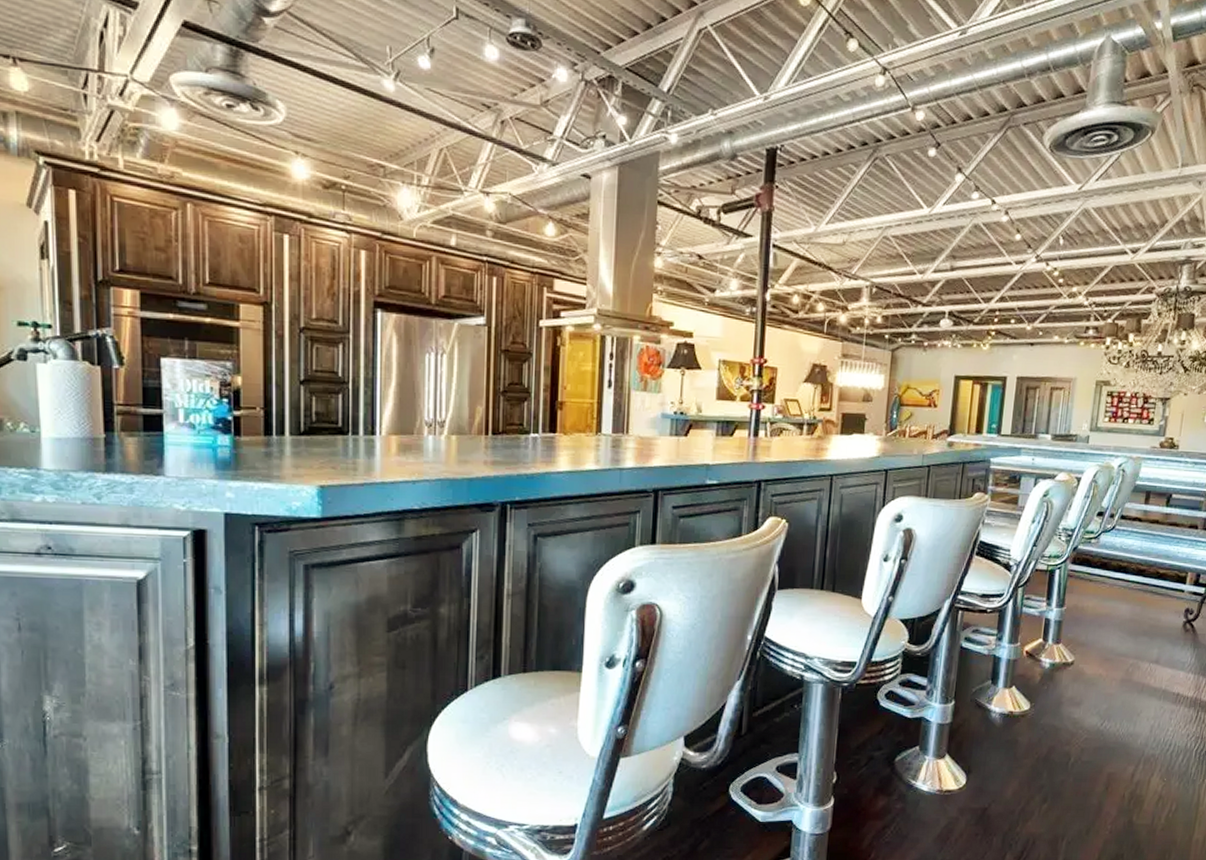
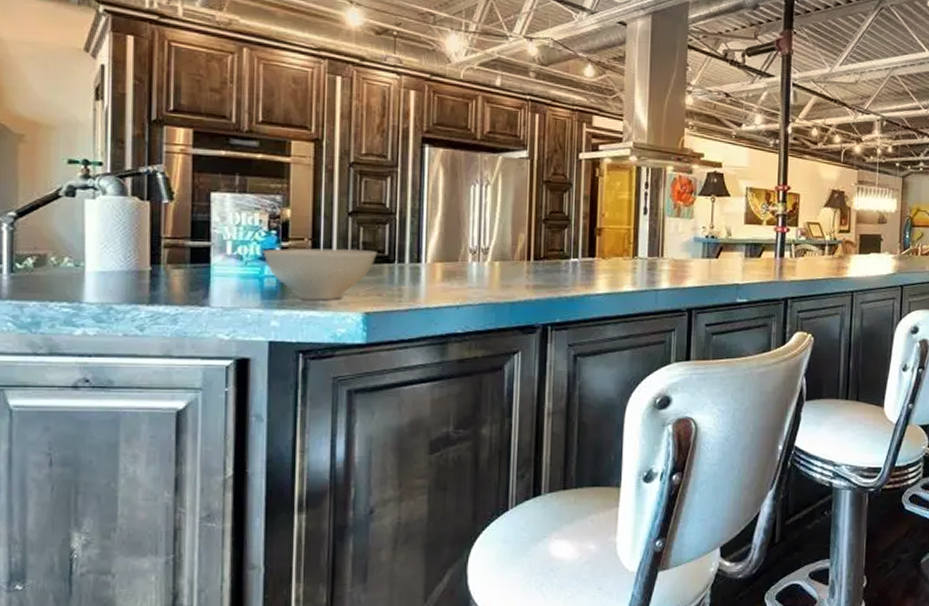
bowl: none [215,418,331,472] -> present [263,248,378,301]

